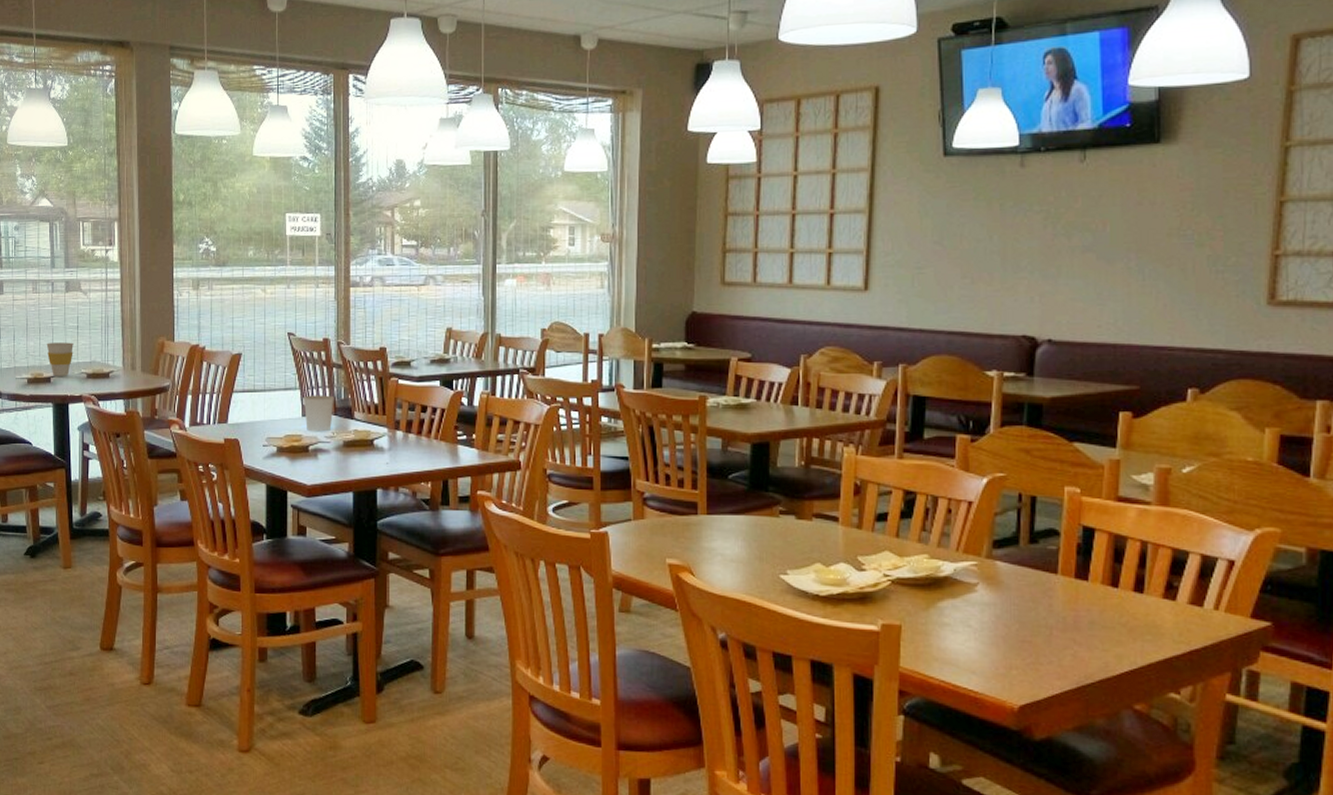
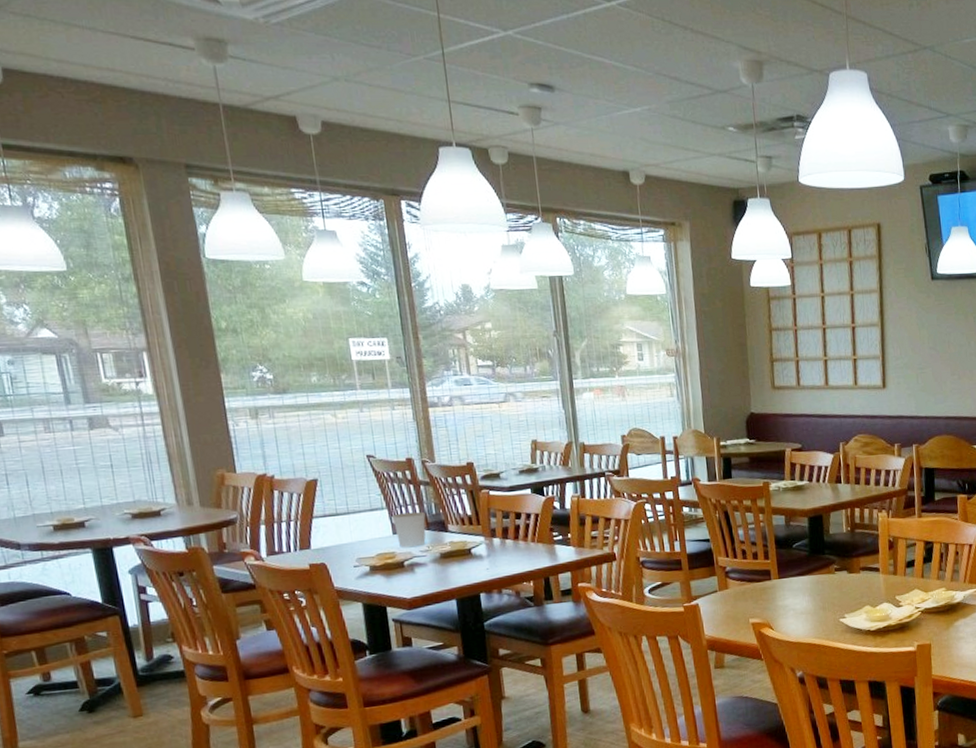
cup: present [46,342,73,376] -> none [73,482,111,520]

